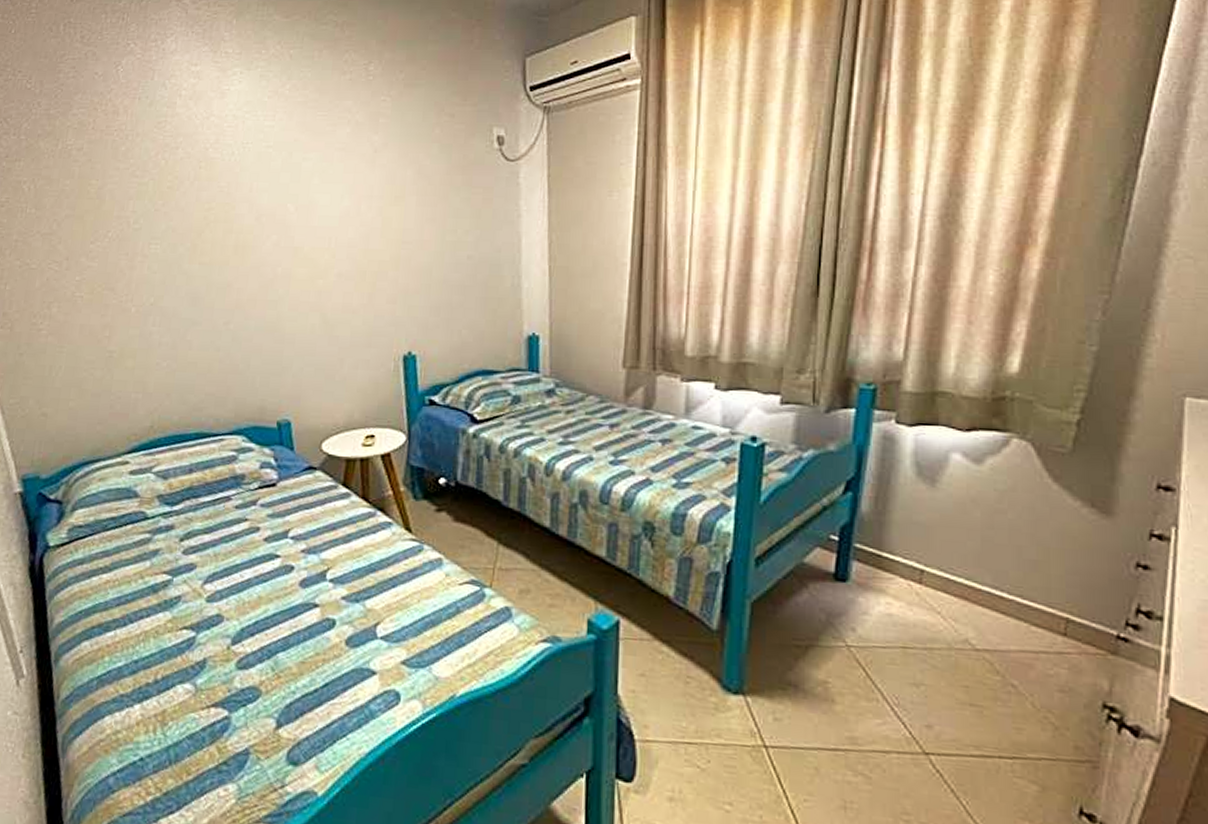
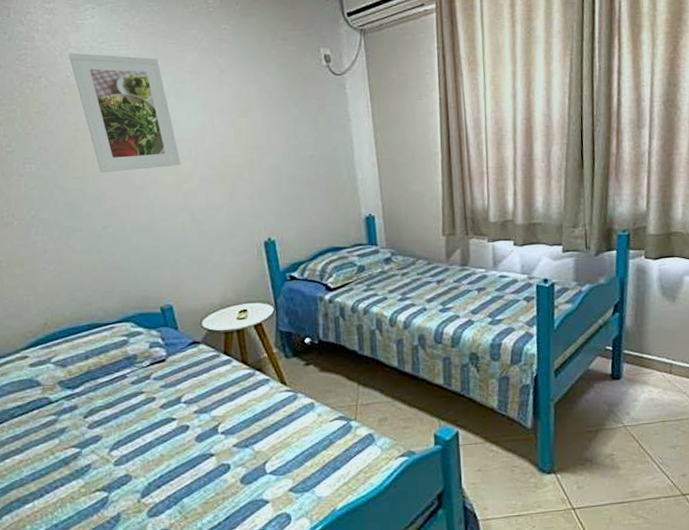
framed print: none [209,122,318,261] -> present [68,52,181,173]

